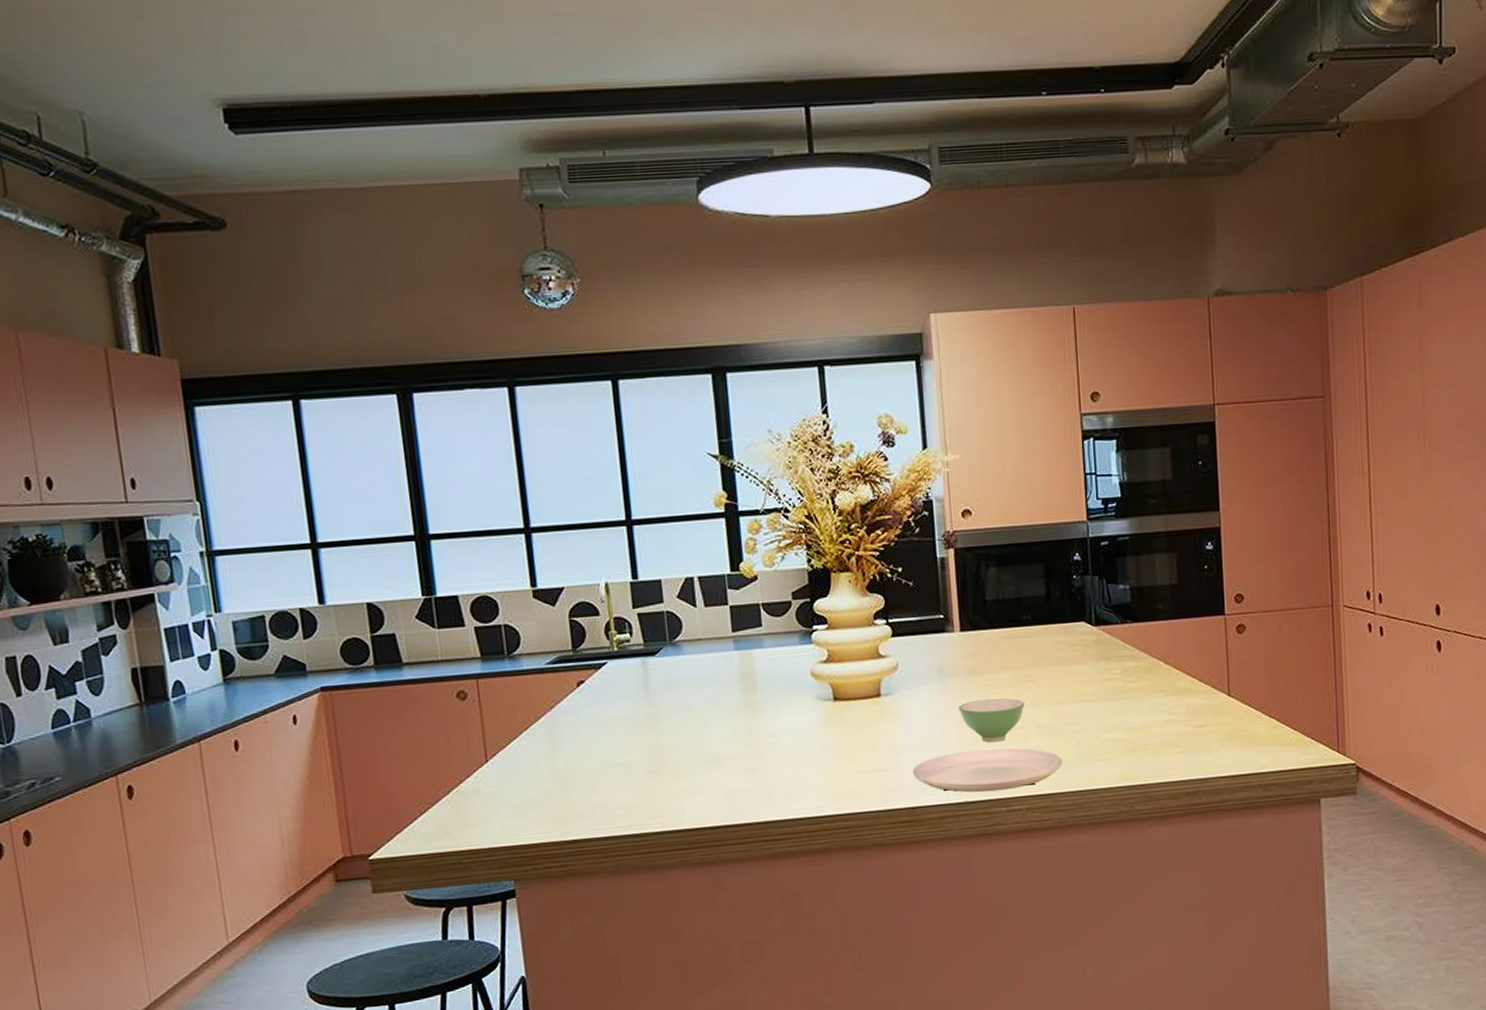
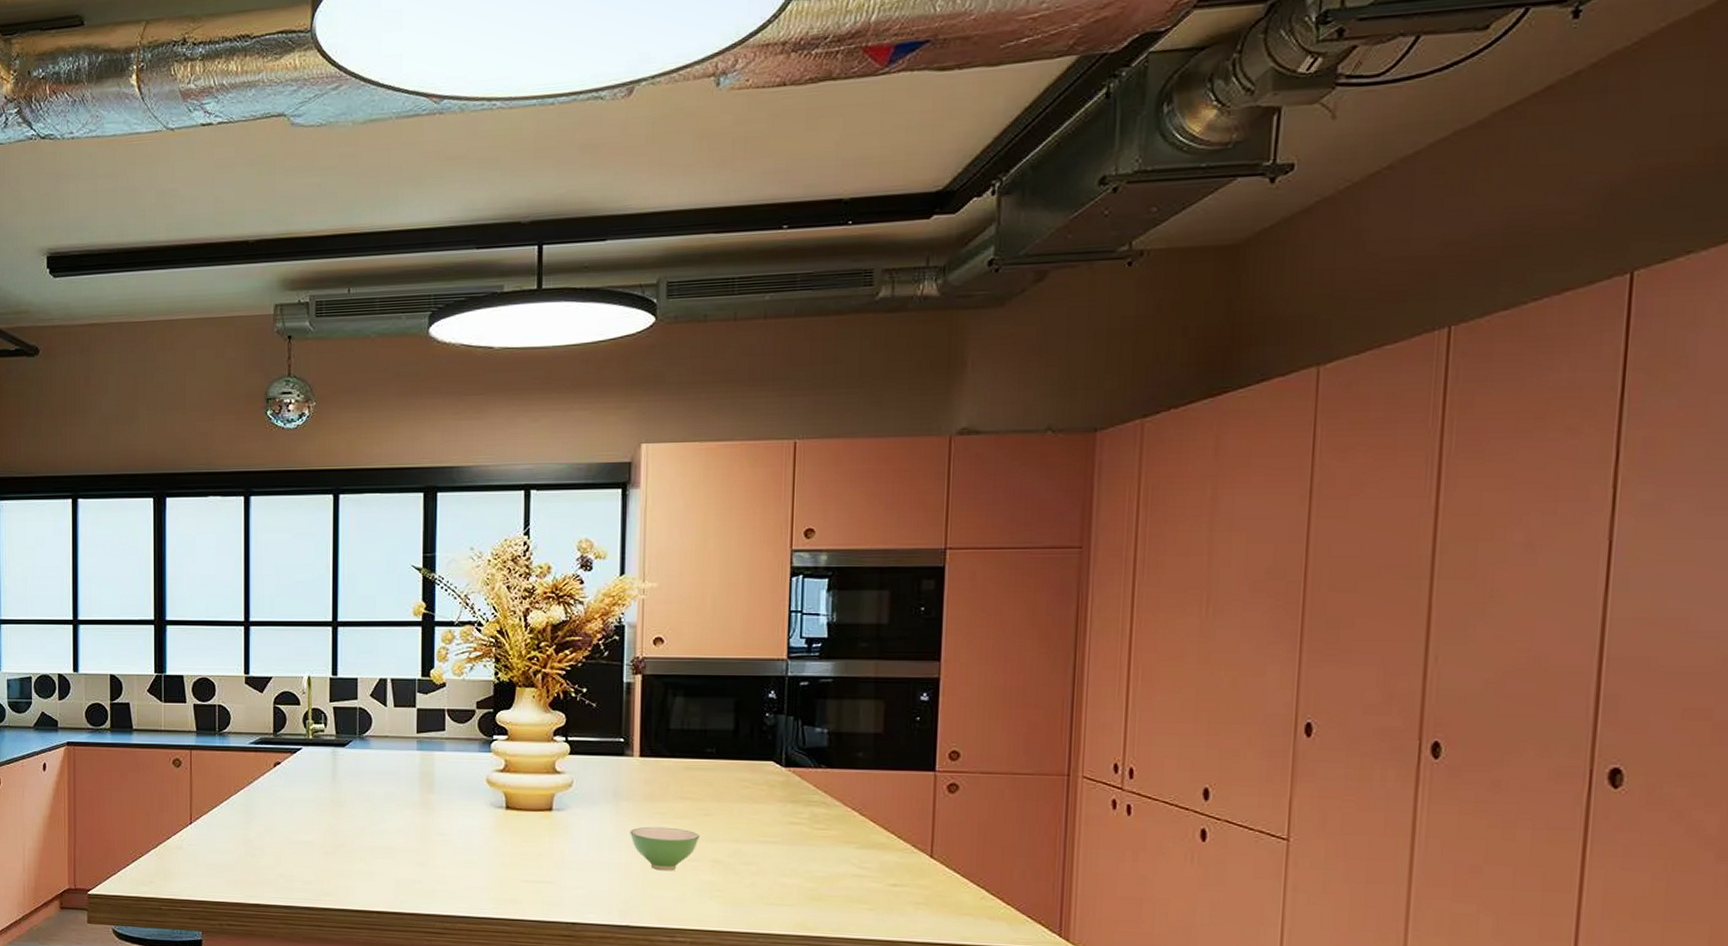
plate: present [912,747,1063,793] -> none [576,875,735,921]

